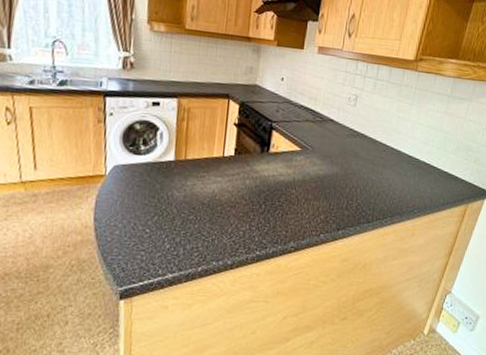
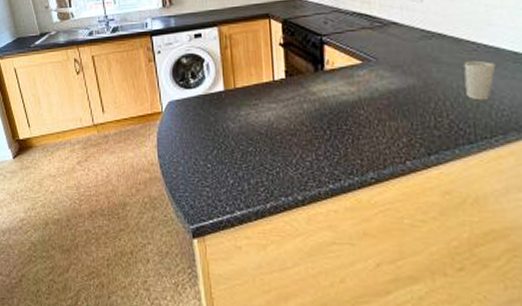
cup: none [372,158,396,191] -> present [463,60,496,101]

